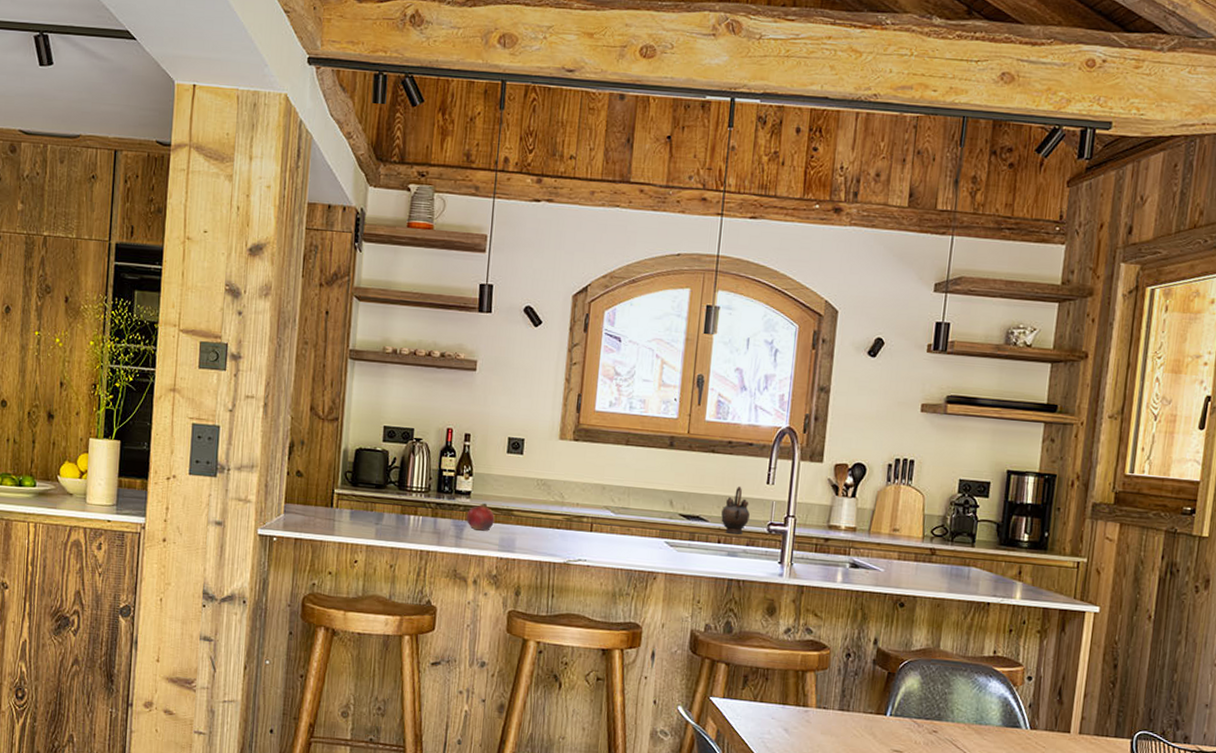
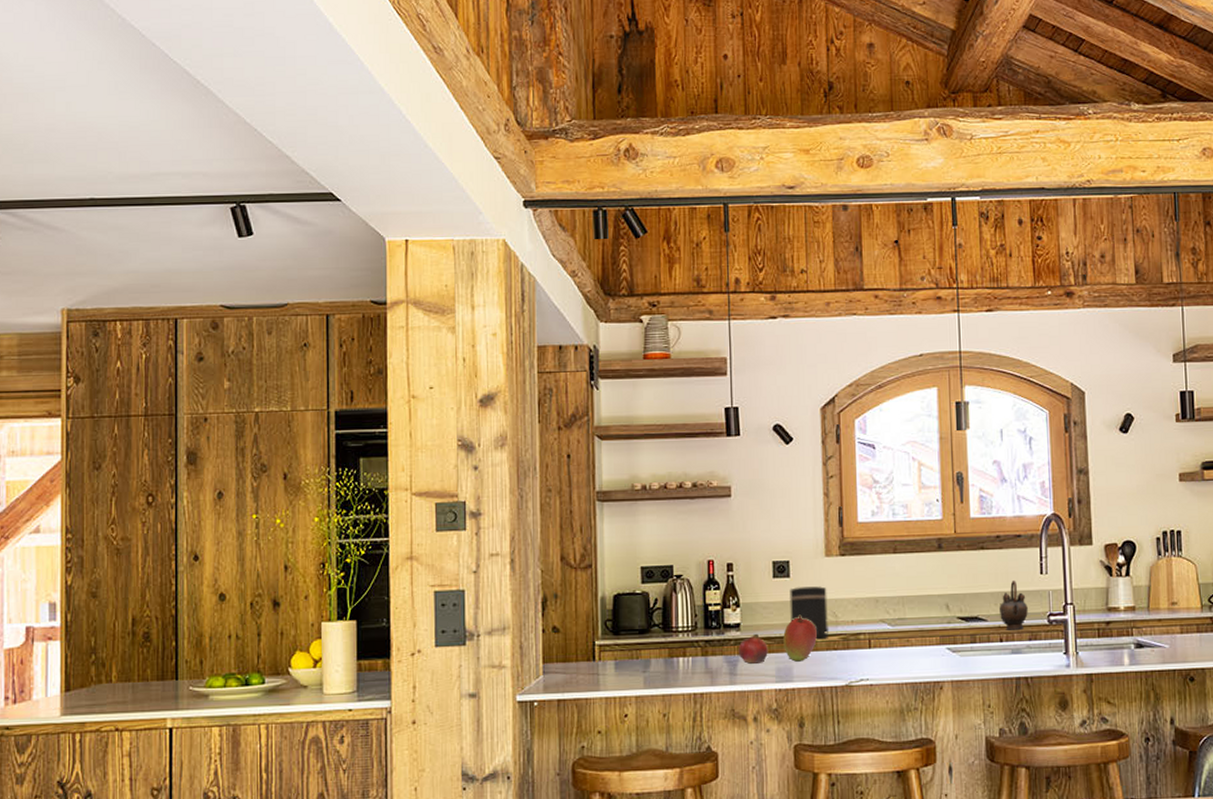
fruit: none [509,492,543,536] -> present [783,616,817,663]
cylinder: none [519,465,557,518] -> present [789,586,829,640]

